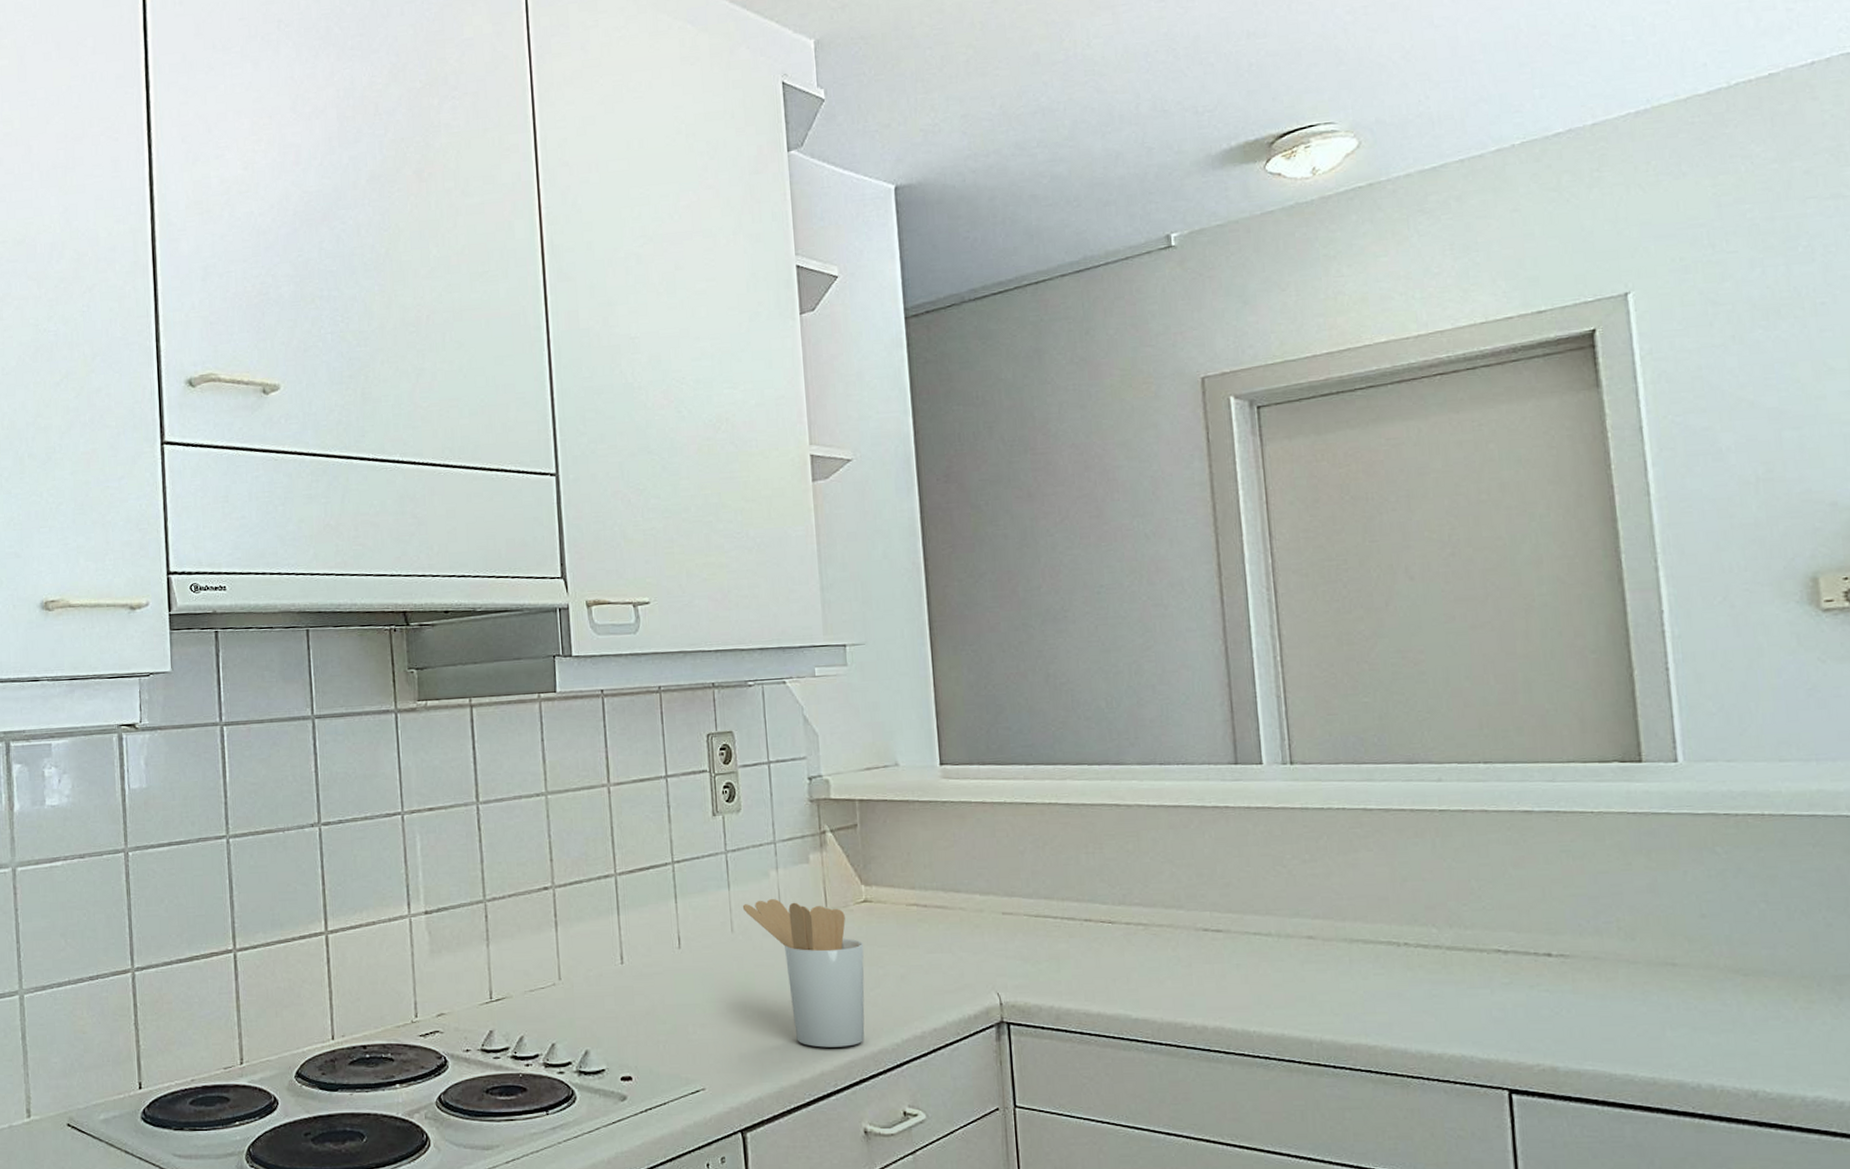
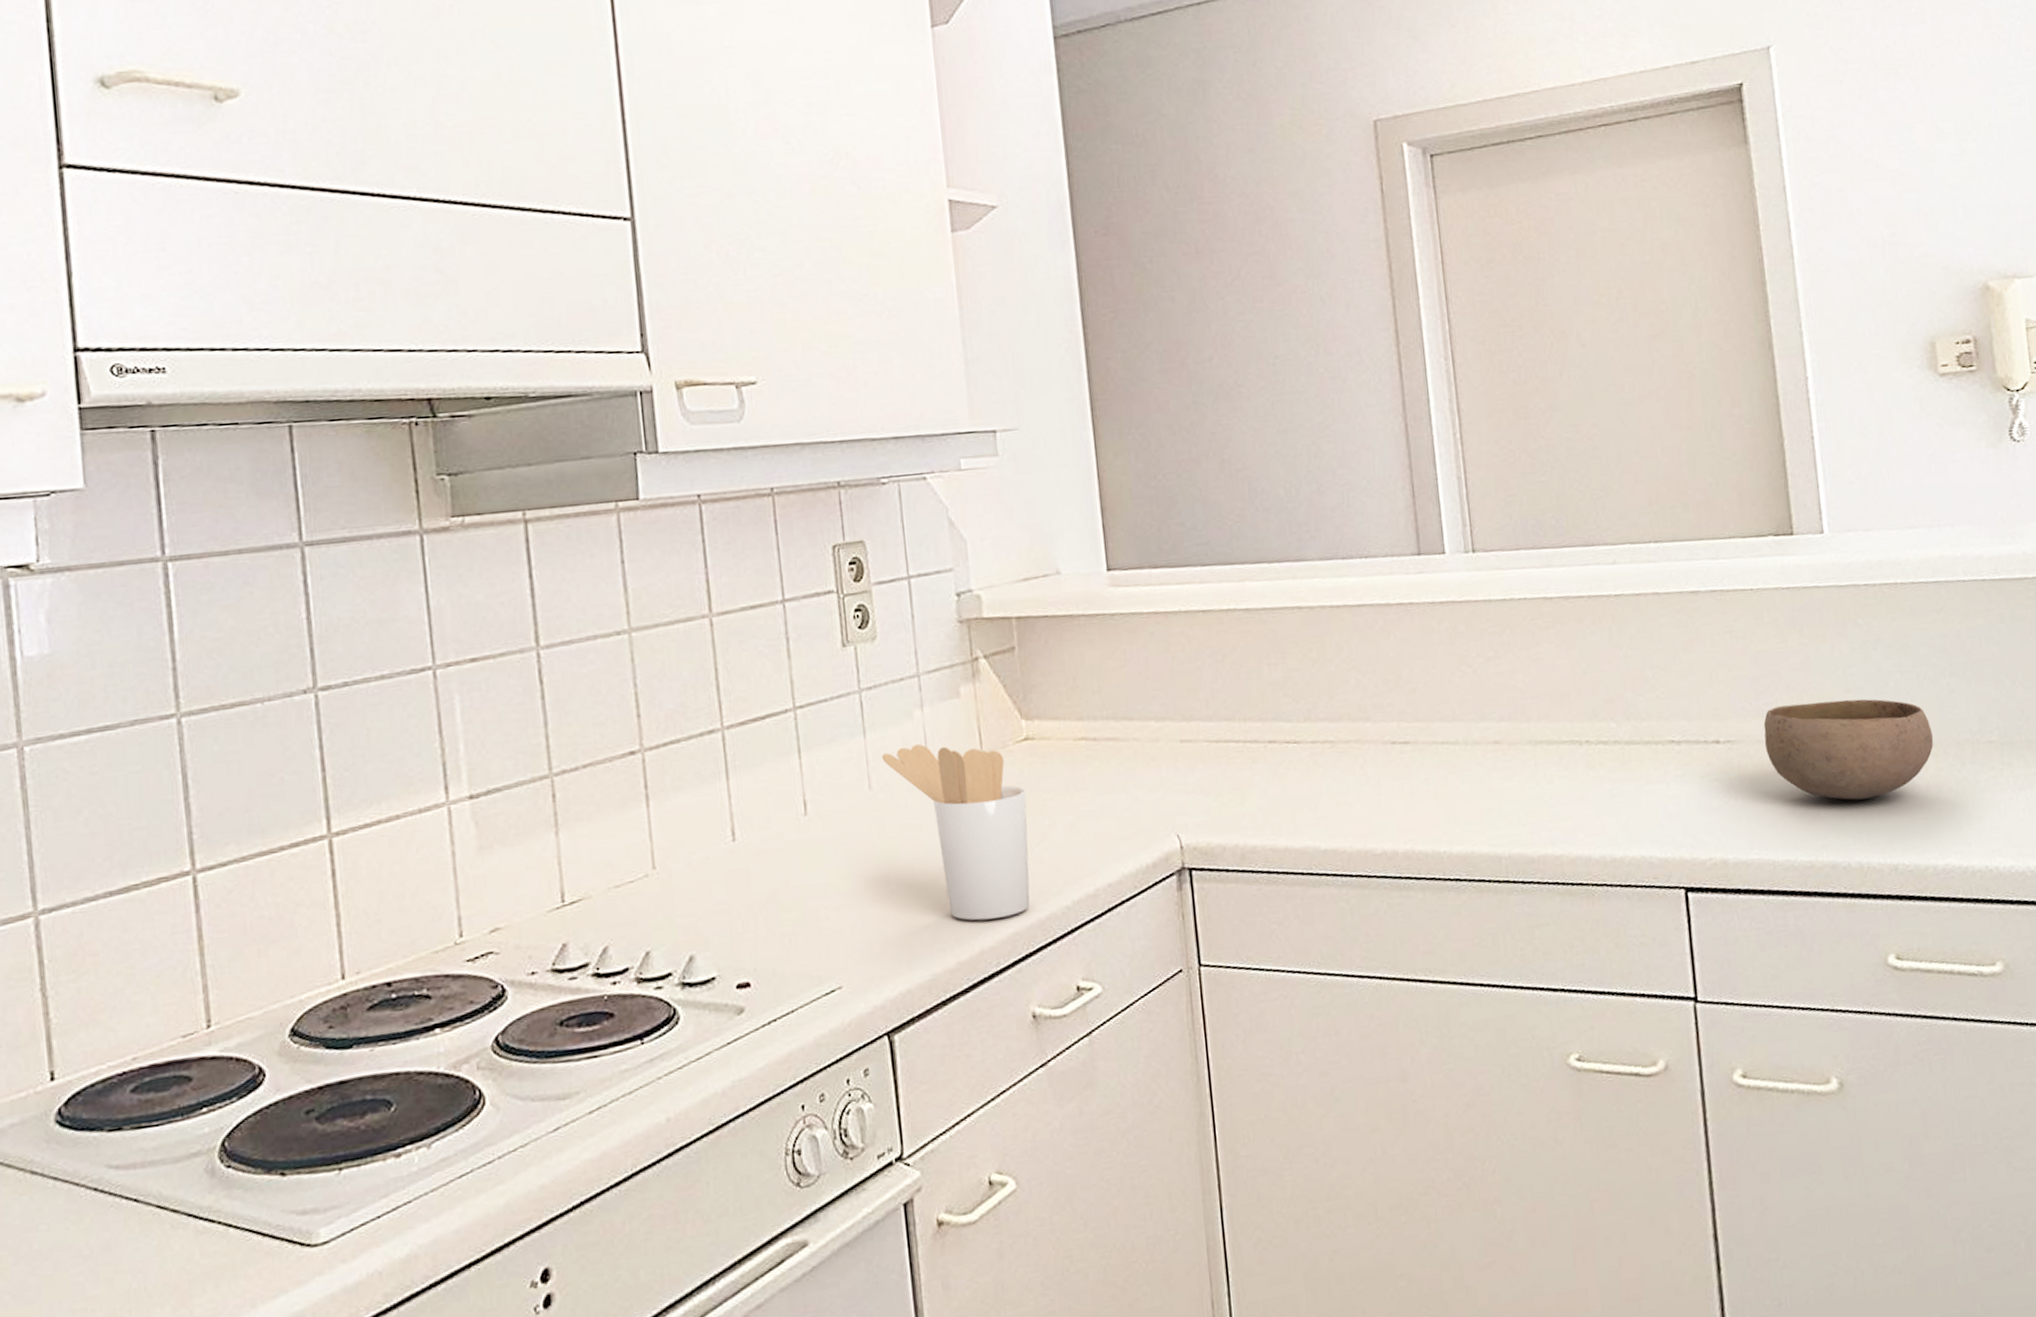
bowl: none [1602,924,1804,1024] -> present [1763,698,1933,800]

